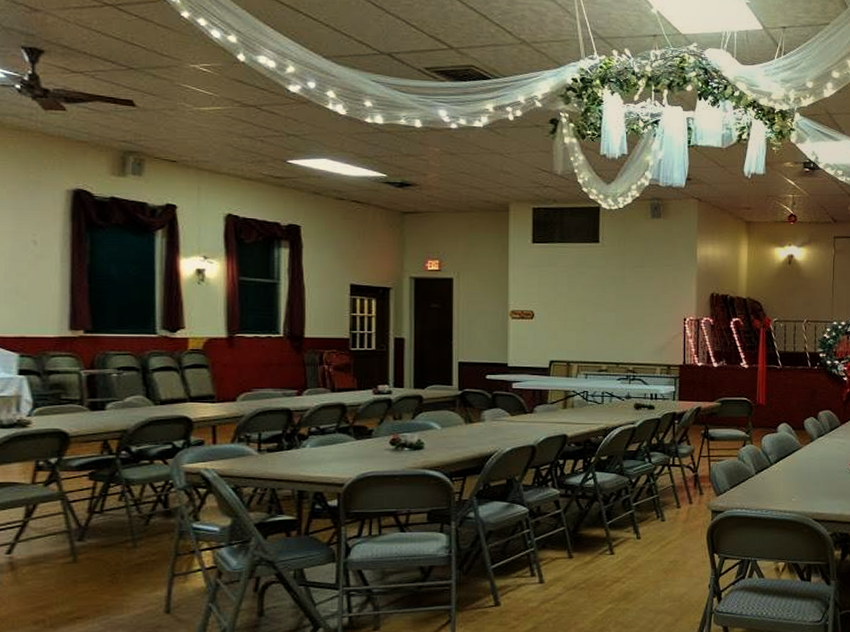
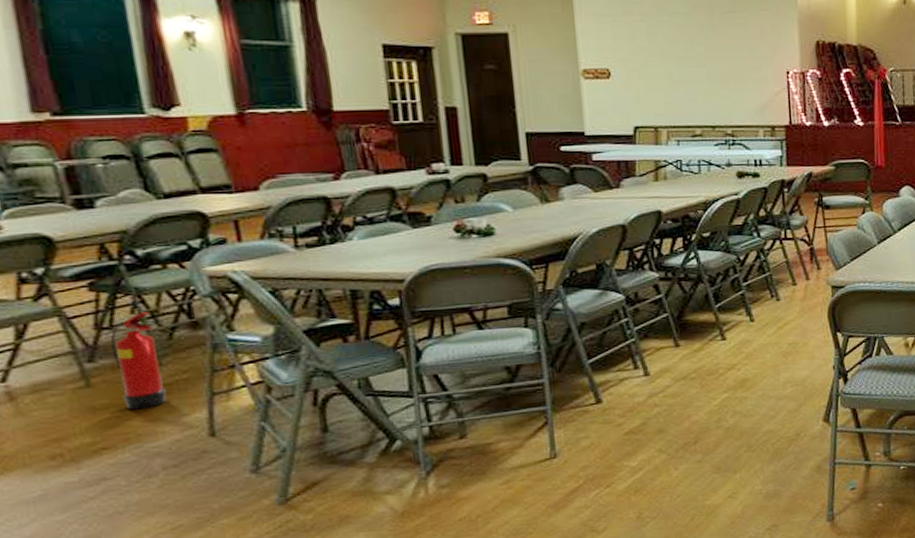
fire extinguisher: none [98,500,136,585] -> present [110,312,167,410]

